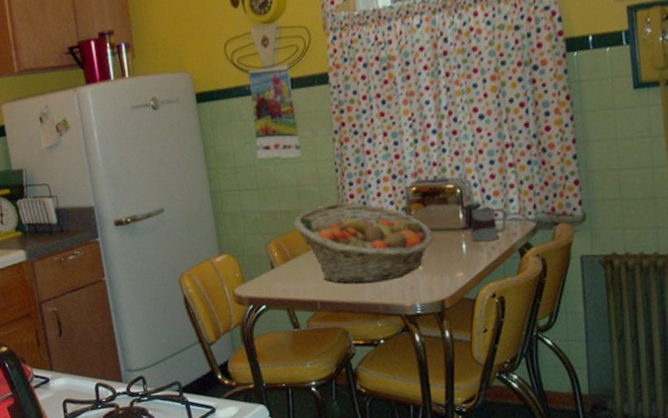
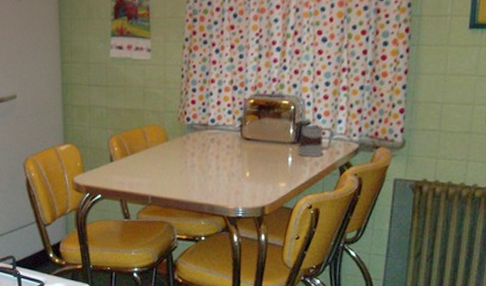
fruit basket: present [293,202,435,283] -> none [136,107,265,184]

